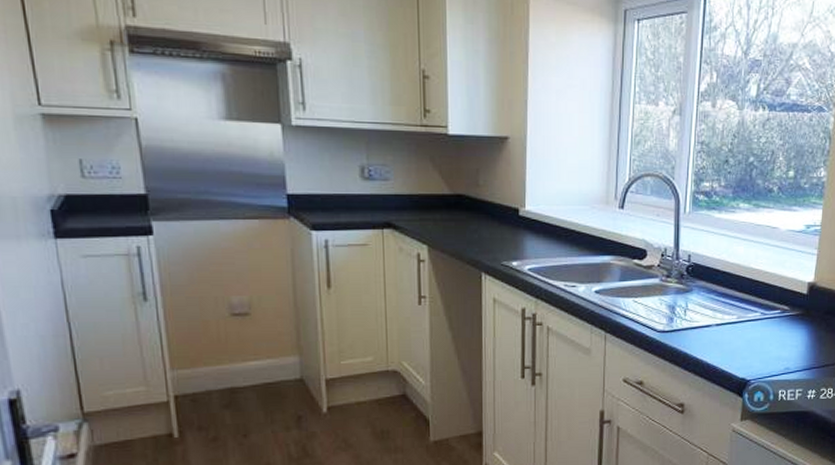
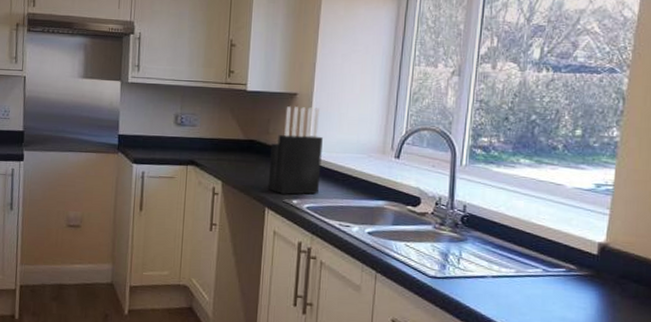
knife block: none [482,153,541,256] -> present [267,106,323,195]

